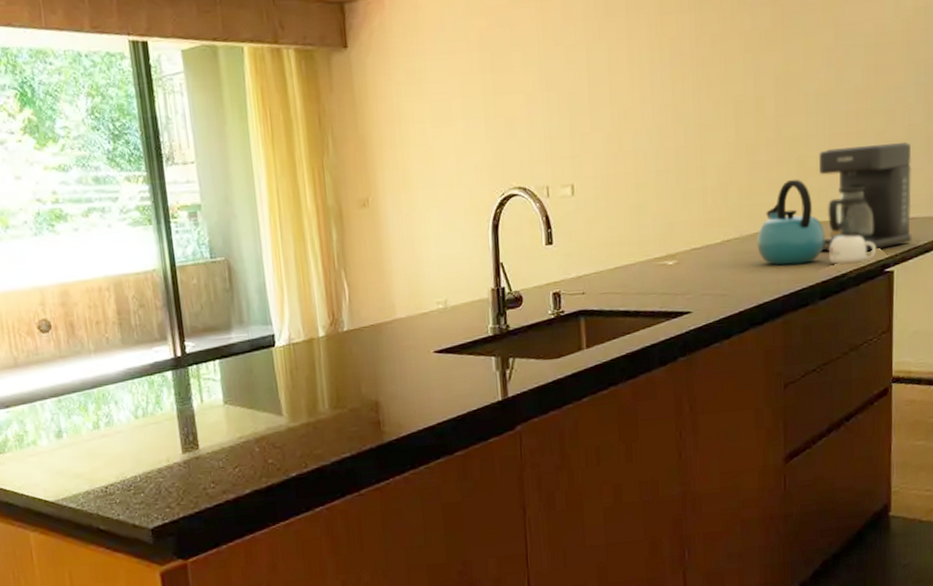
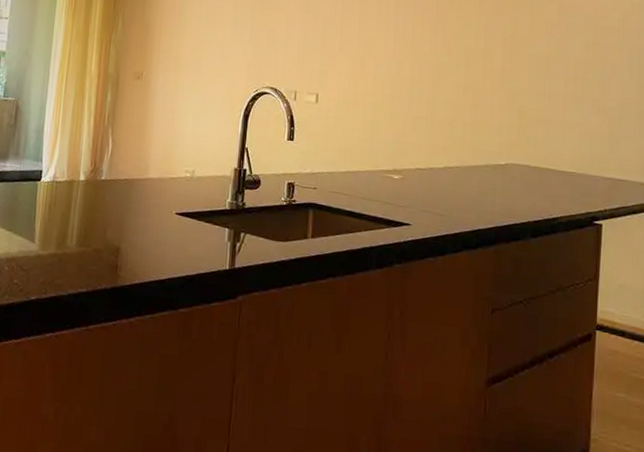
kettle: present [757,179,825,265] -> none [476,125,540,202]
coffee maker: present [819,141,912,251] -> none [535,106,624,202]
mug: present [828,235,876,265] -> none [541,183,586,212]

